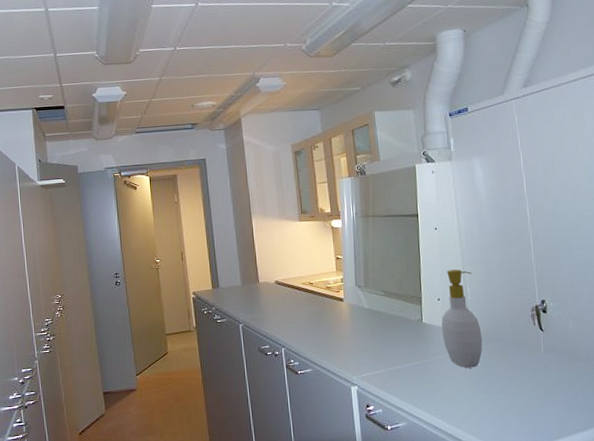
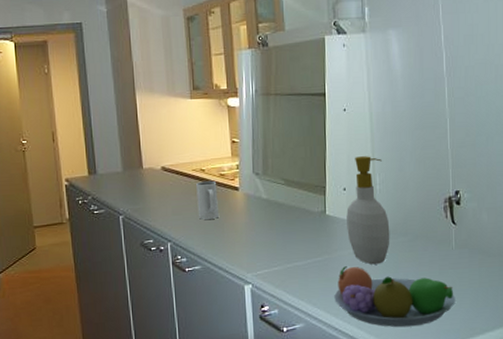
mug: none [306,292,326,327] -> present [196,180,219,220]
fruit bowl: none [433,370,547,427] -> present [334,266,456,328]

